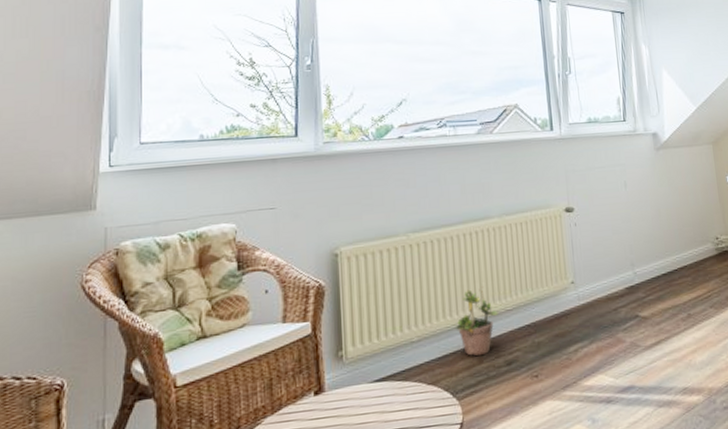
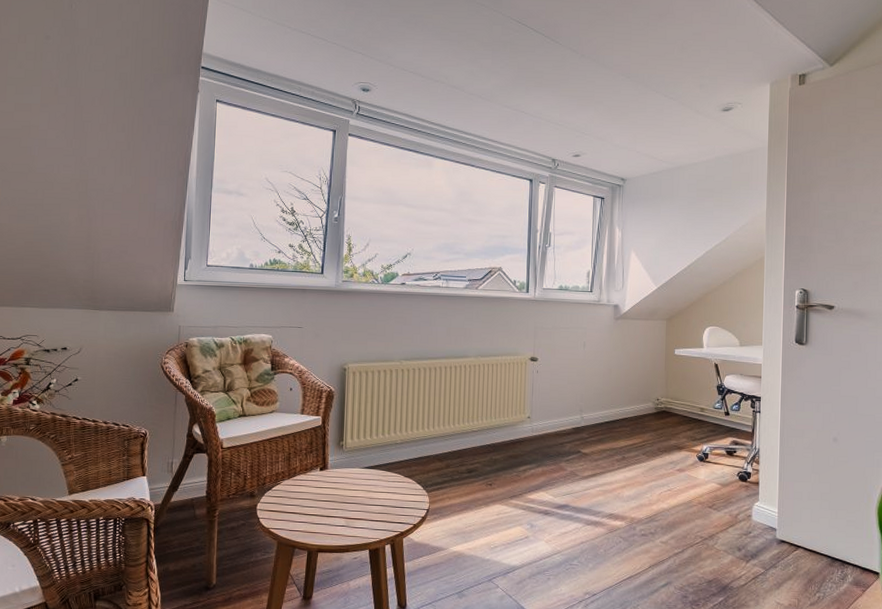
potted plant: present [455,287,498,357] -> none [430,410,466,462]

